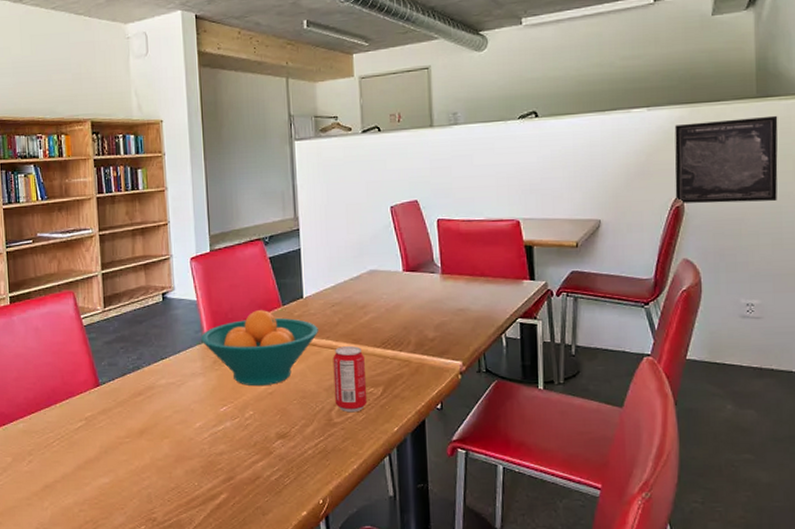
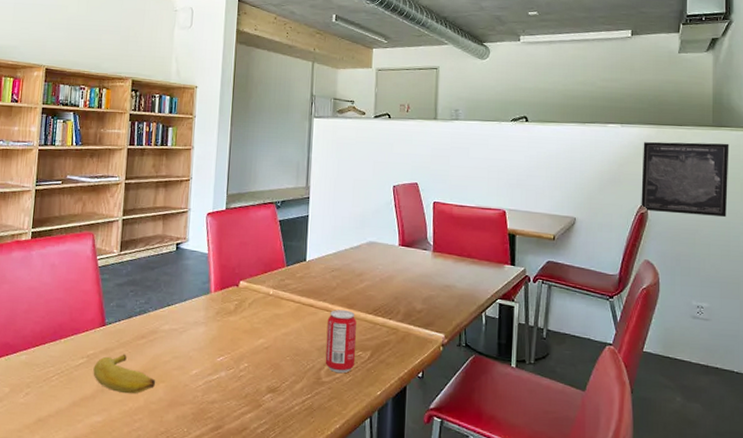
banana: none [93,413,160,453] -> present [93,354,156,394]
fruit bowl: present [200,310,318,387] -> none [206,268,317,341]

